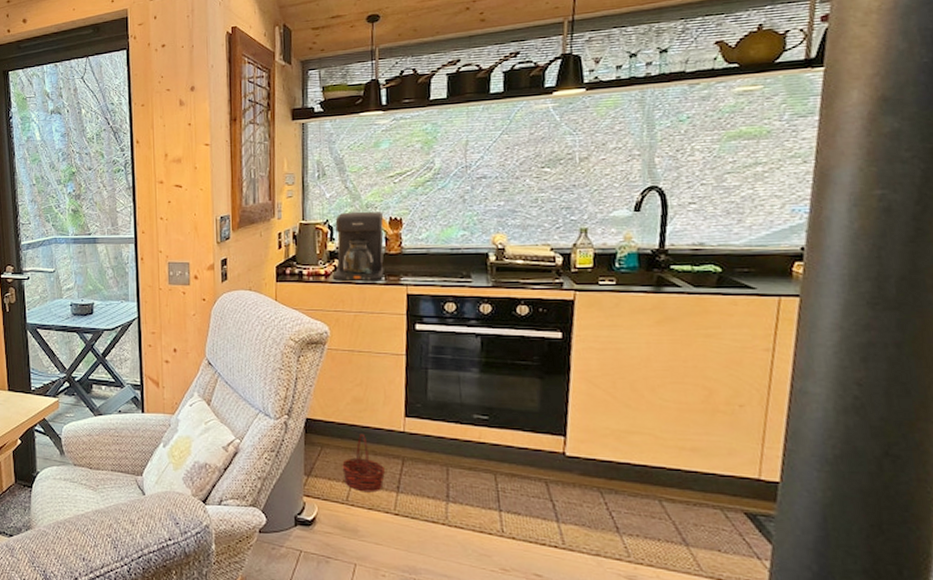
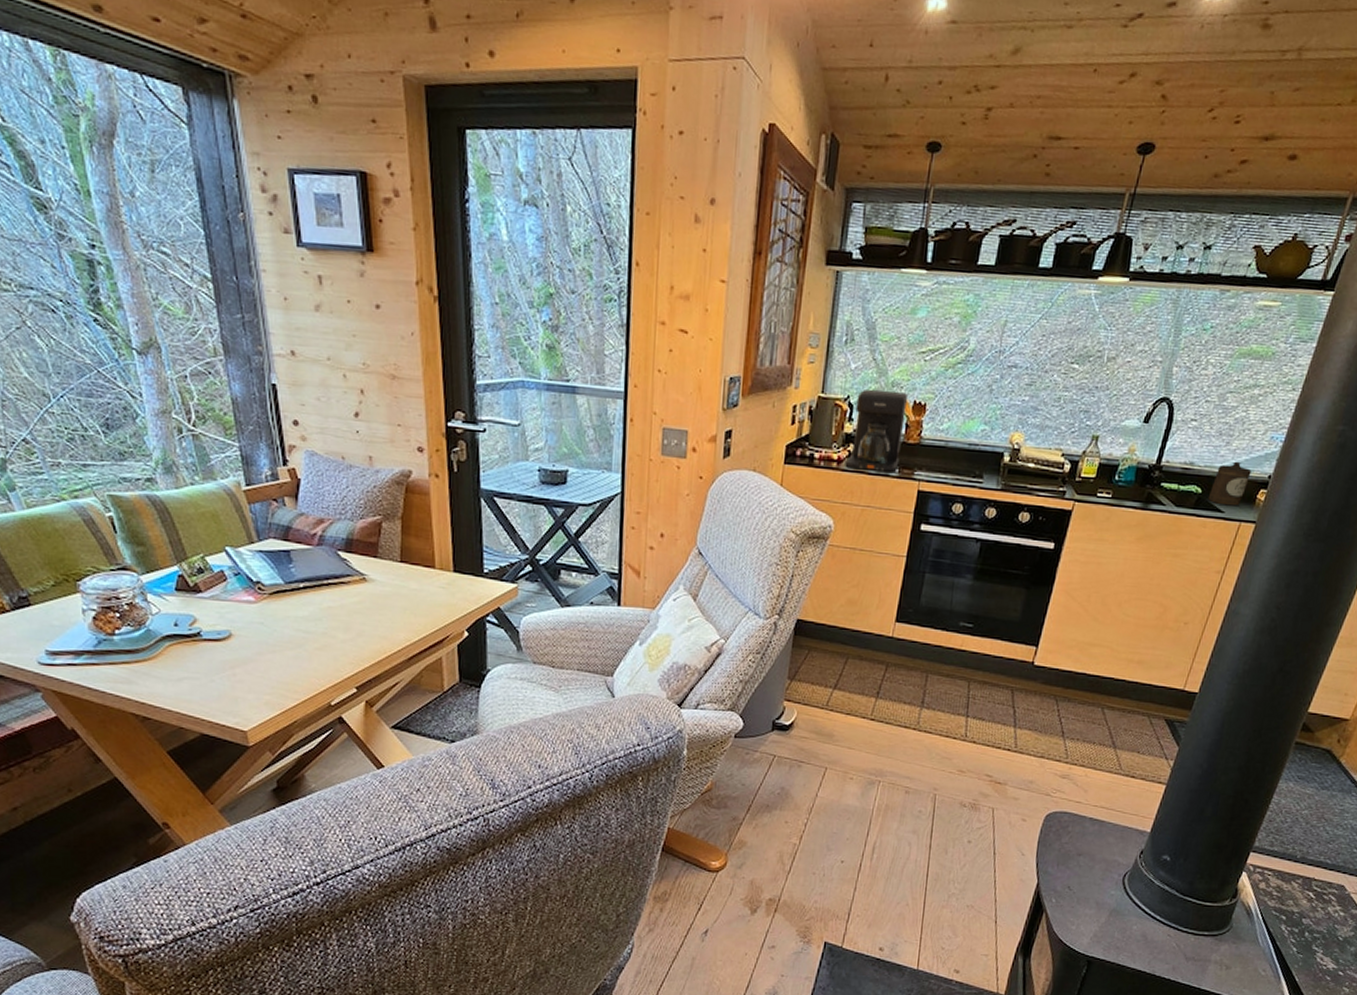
basket: present [342,433,386,492] -> none [826,637,869,698]
canister: none [731,237,778,282] -> present [1208,461,1252,506]

